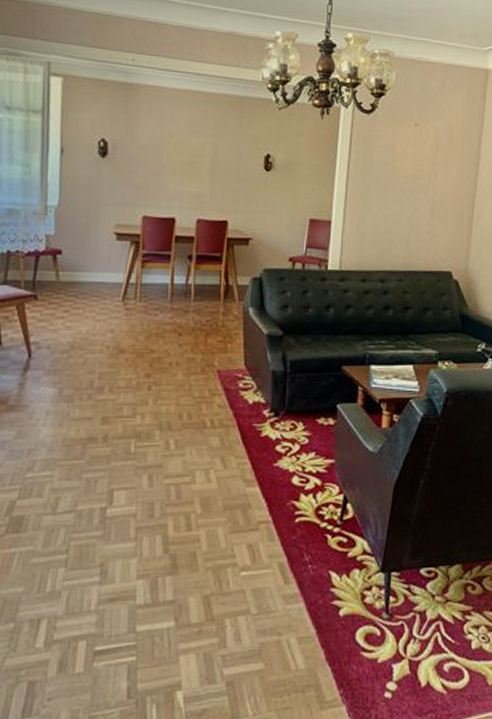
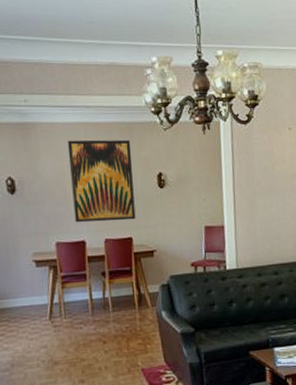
wall art: none [167,107,241,202] -> present [67,139,136,223]

